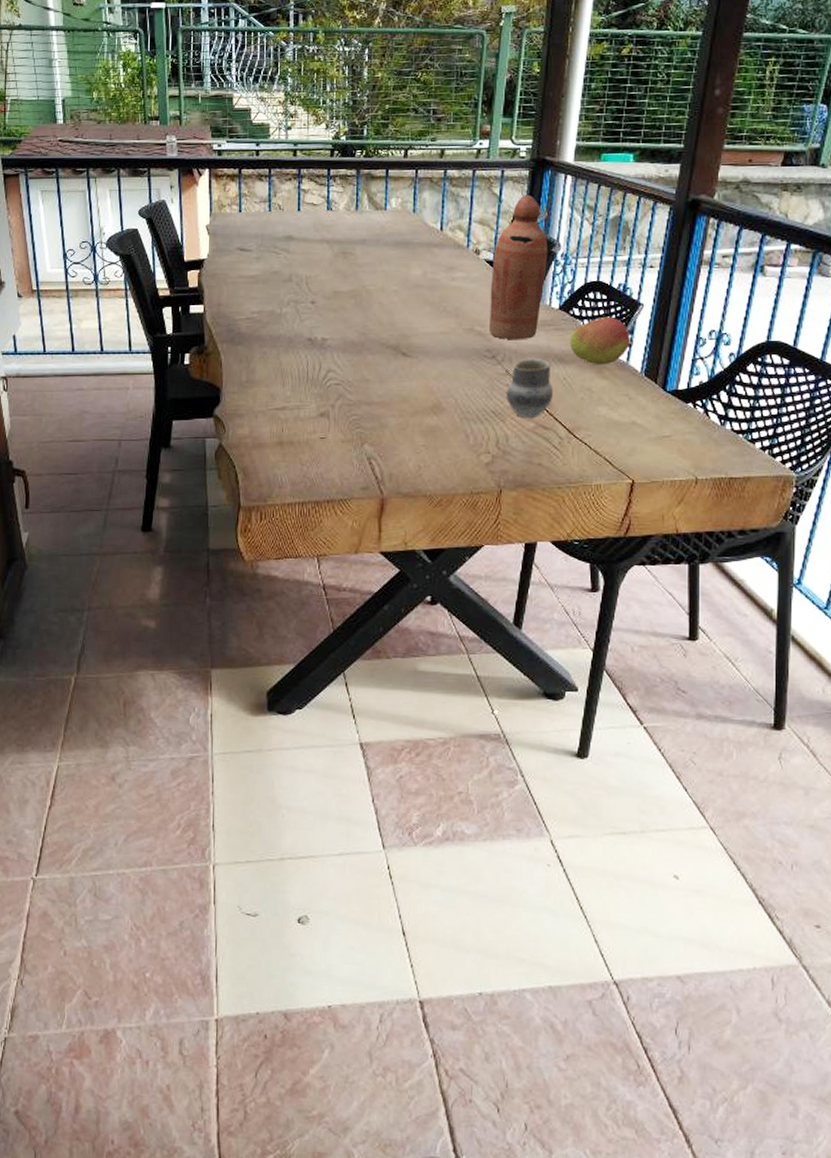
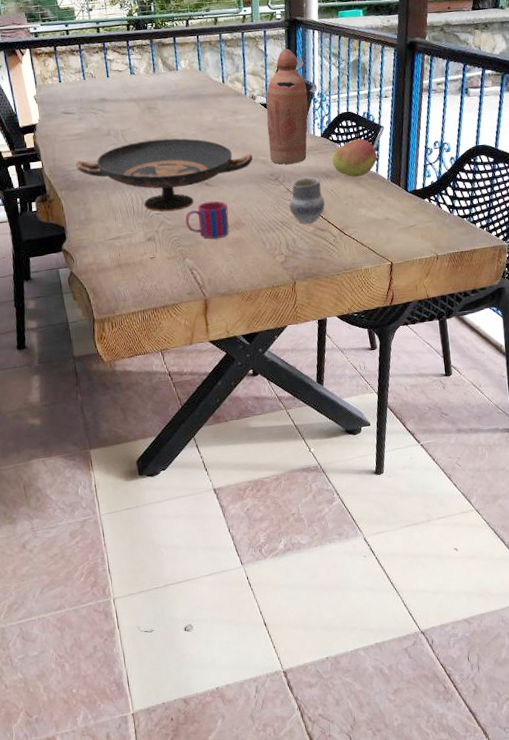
decorative bowl: none [245,292,466,383] -> present [76,138,253,212]
mug: none [370,376,426,423] -> present [185,201,230,239]

